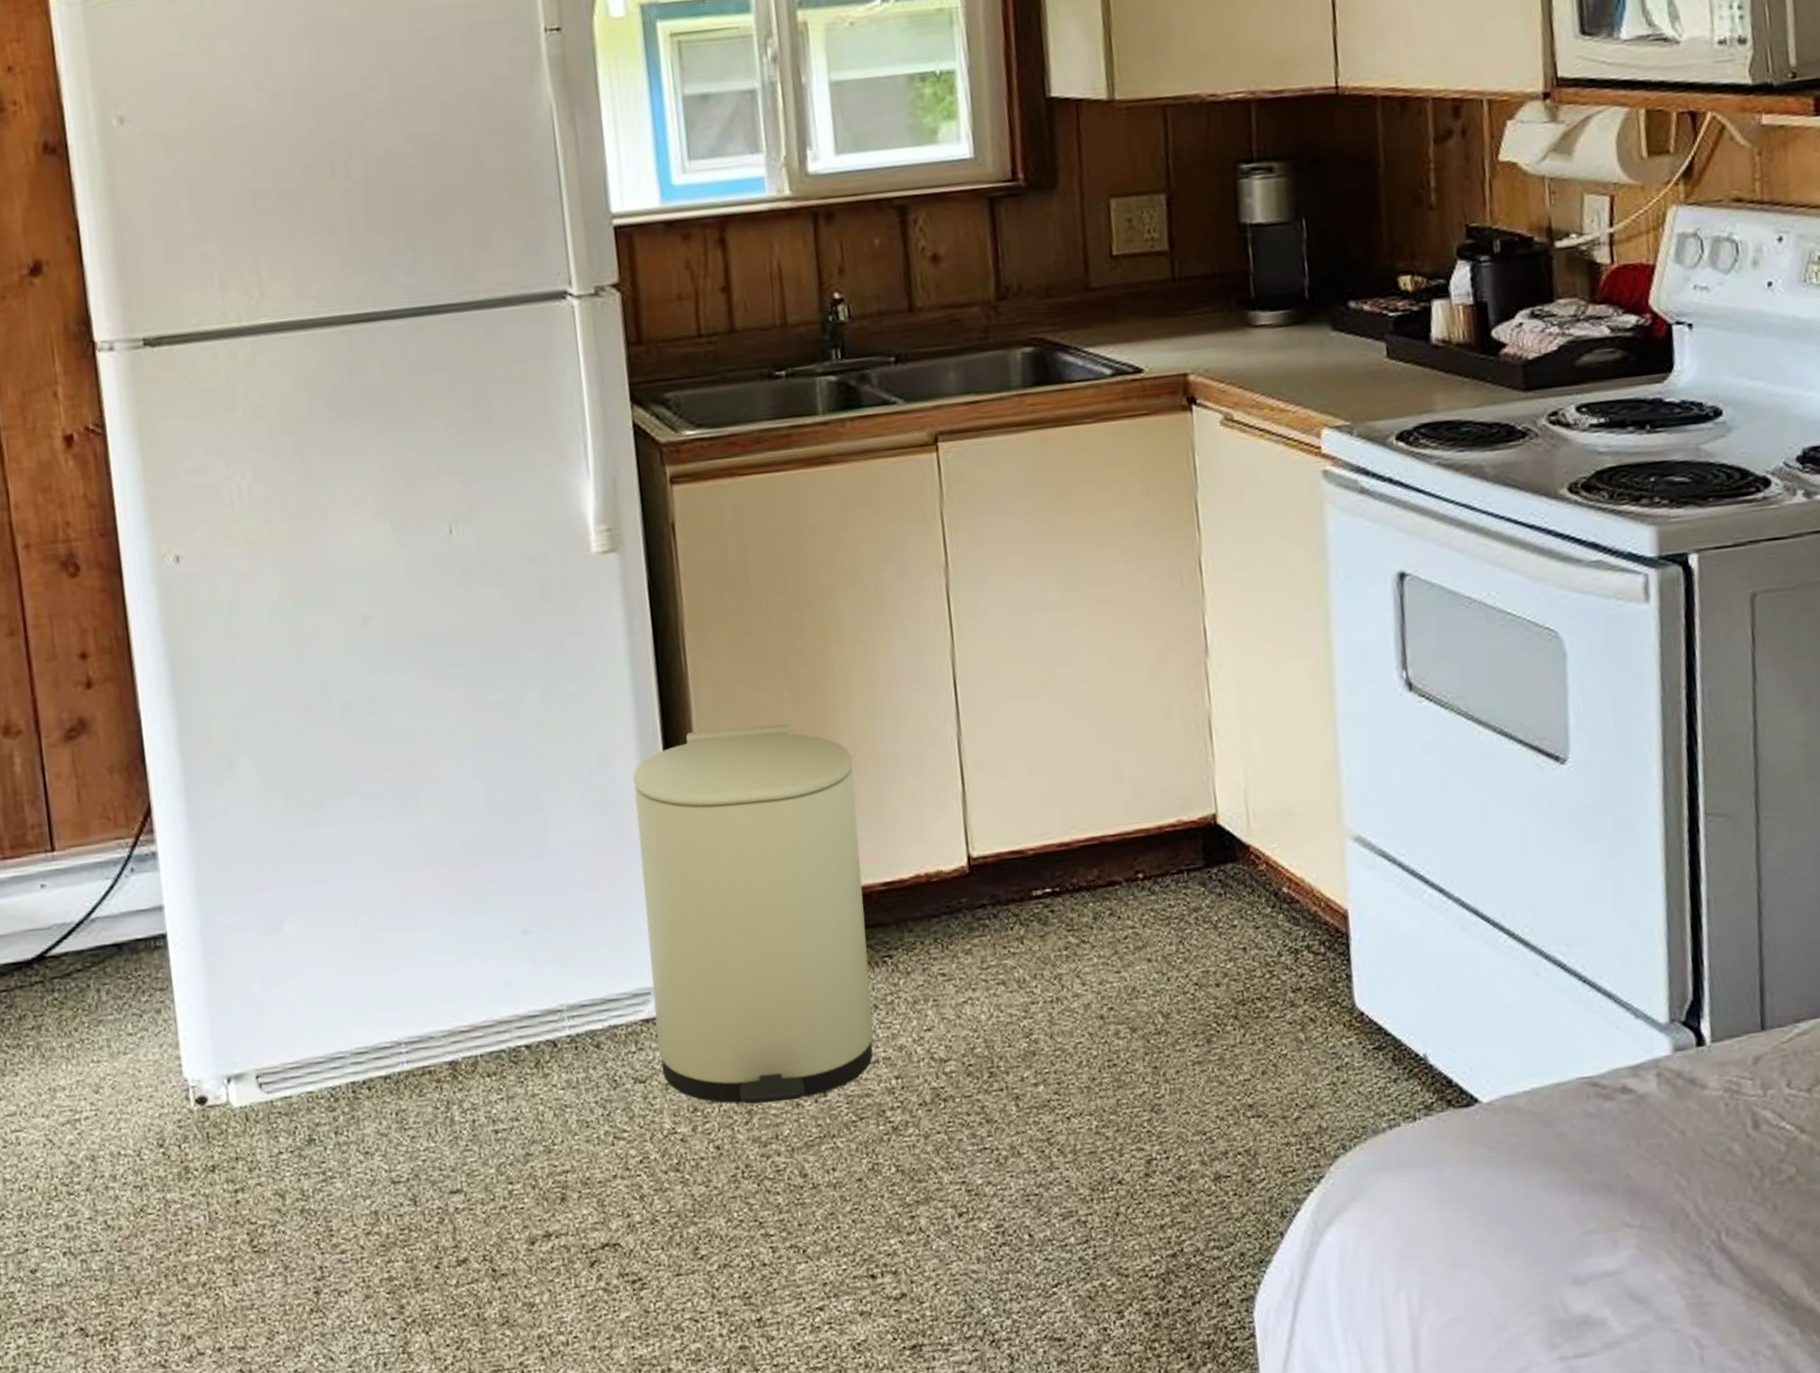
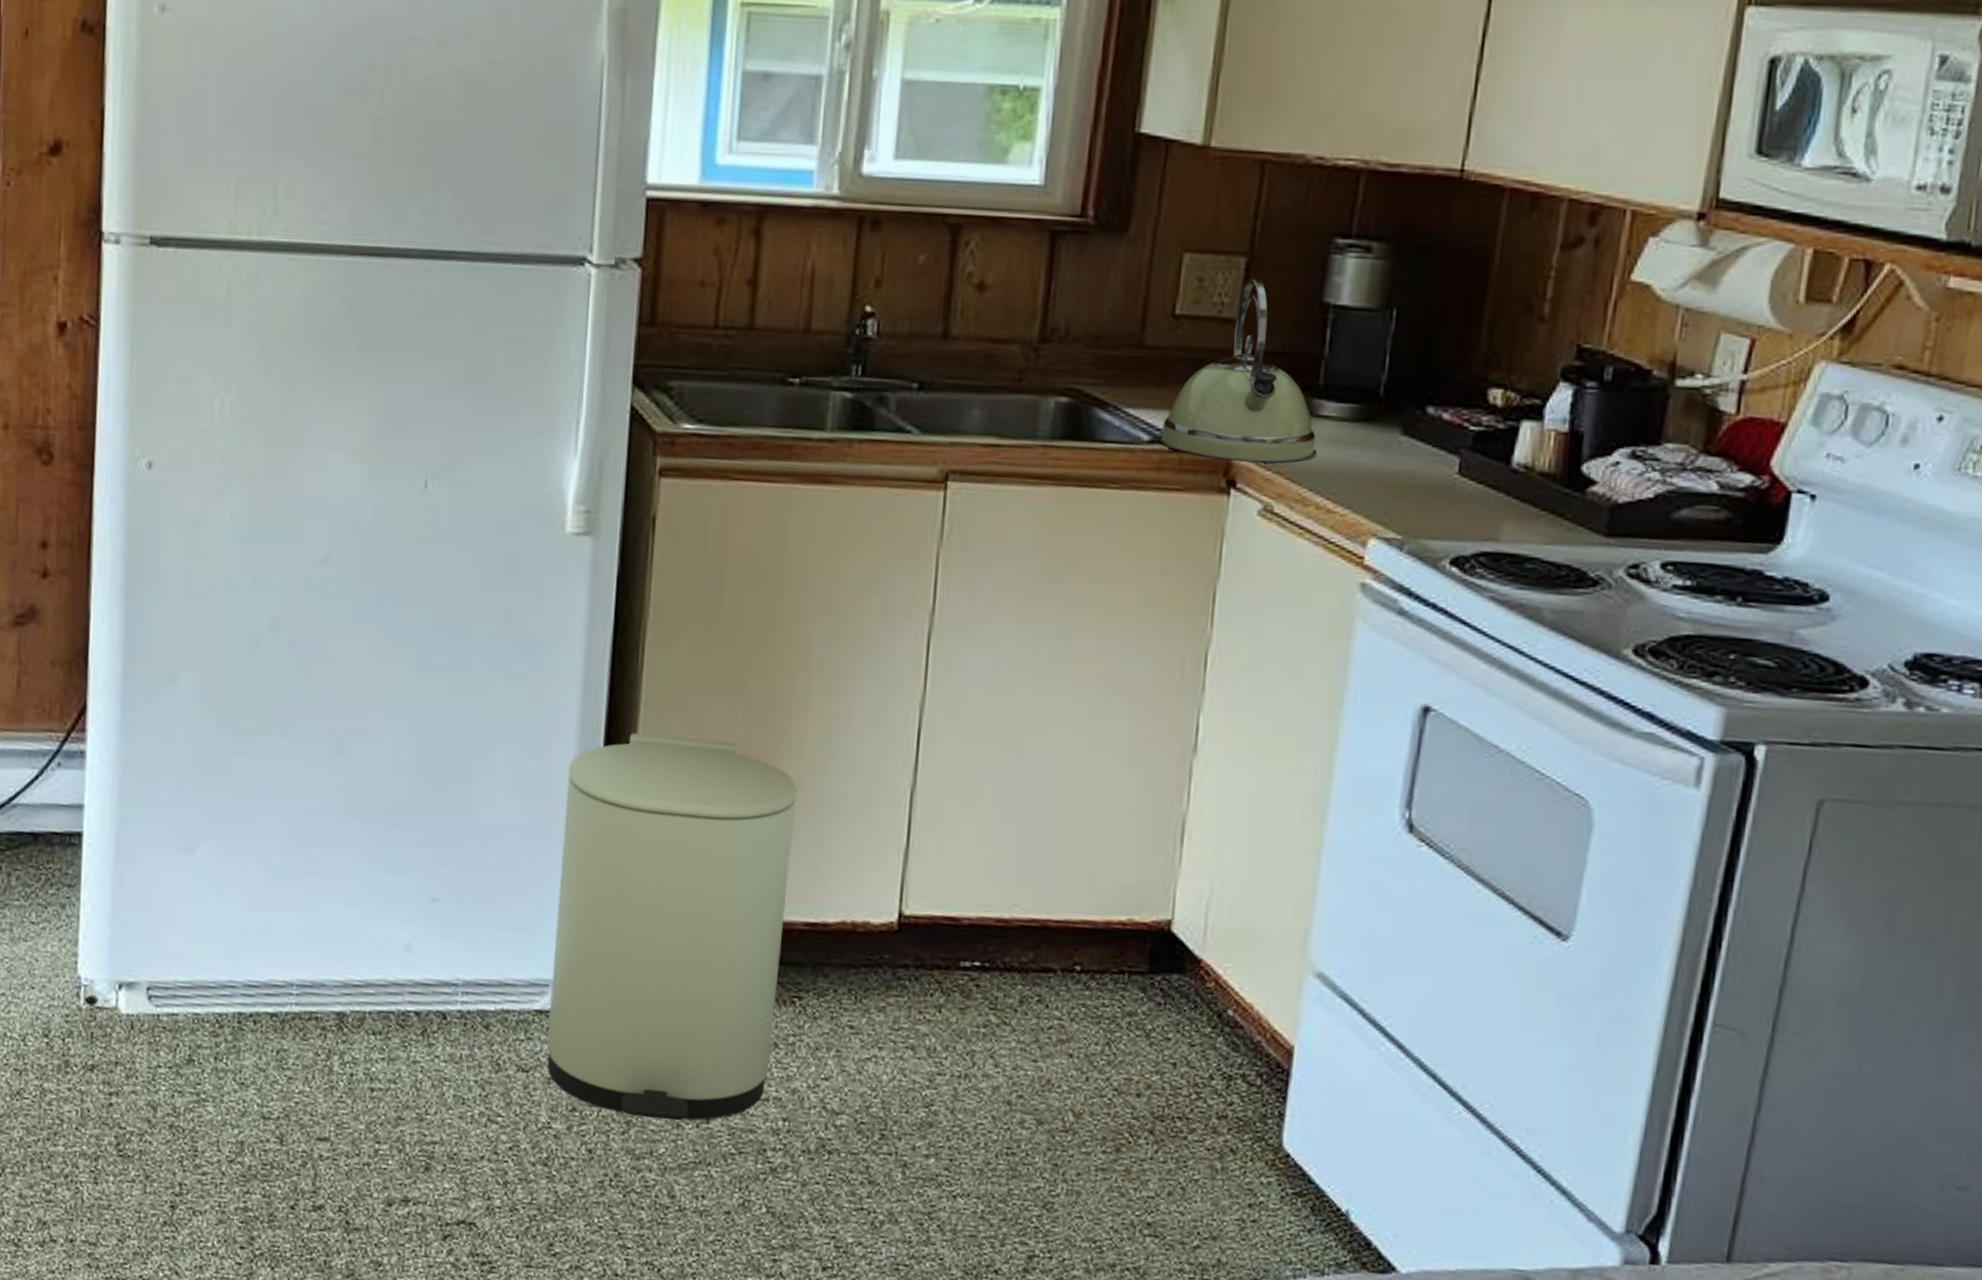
kettle: none [1120,211,1262,381] -> present [1158,278,1317,464]

